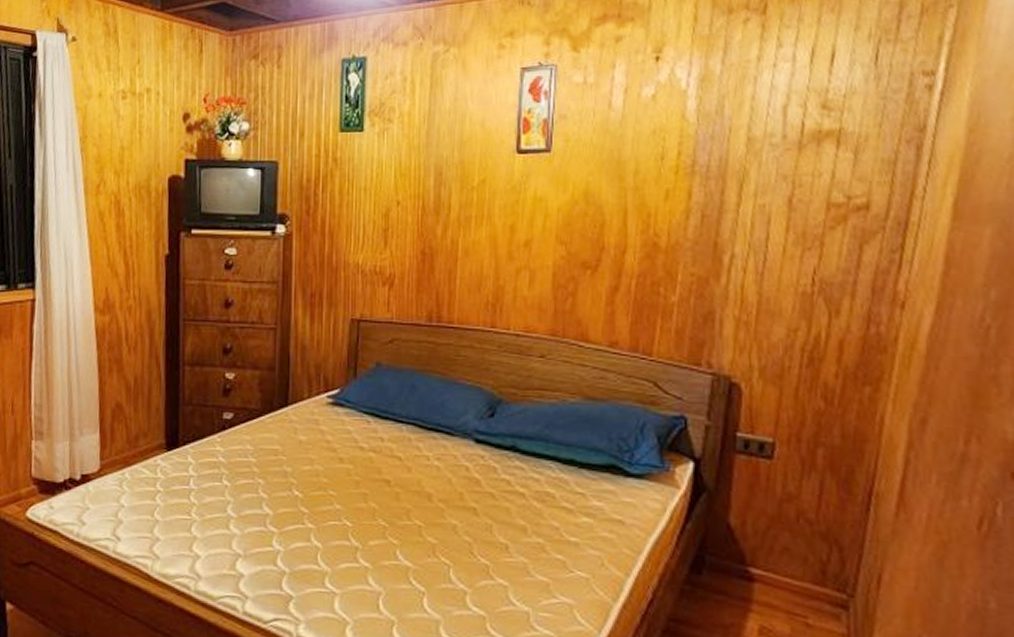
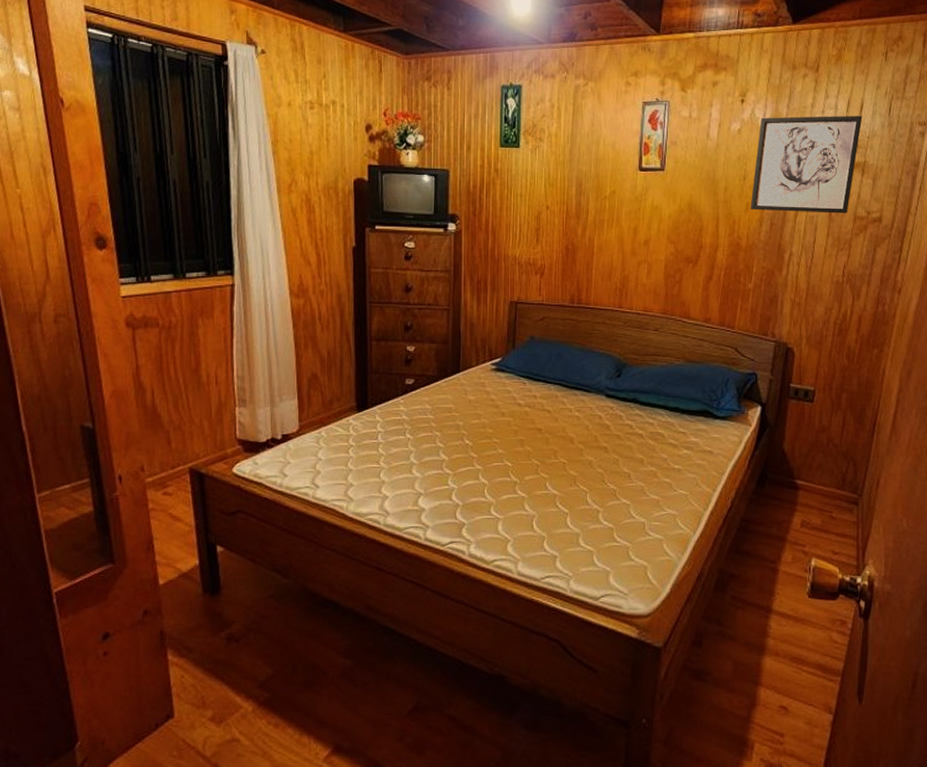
wall art: none [671,67,835,200] -> present [750,115,863,214]

